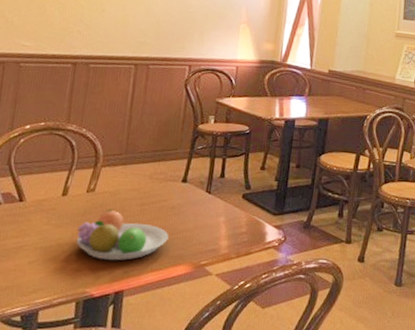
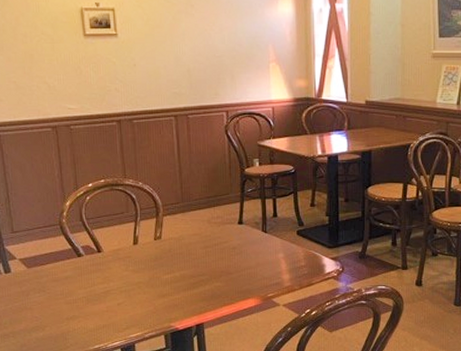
fruit bowl: present [76,209,169,261] -> none [152,253,235,299]

